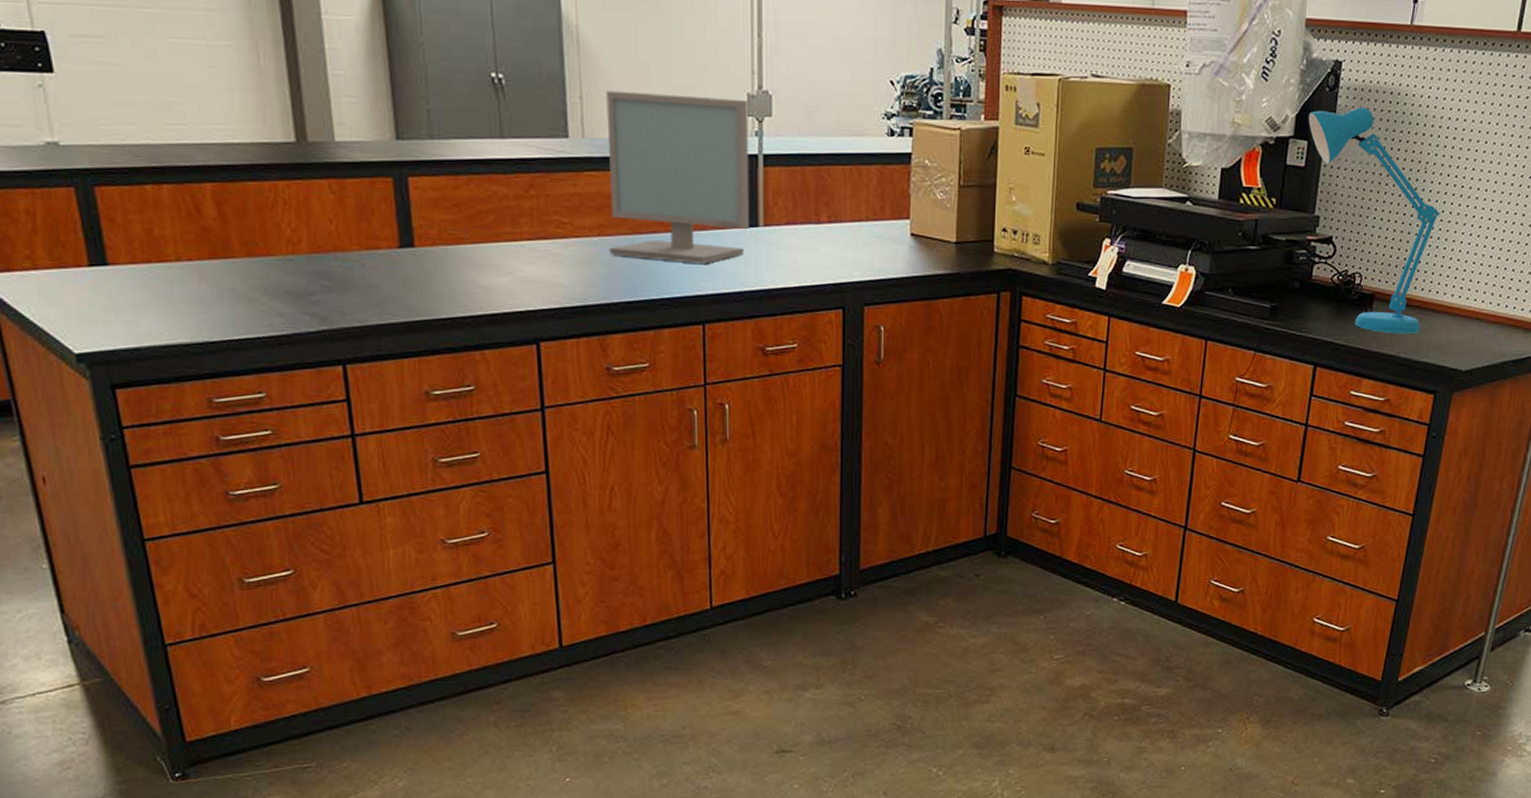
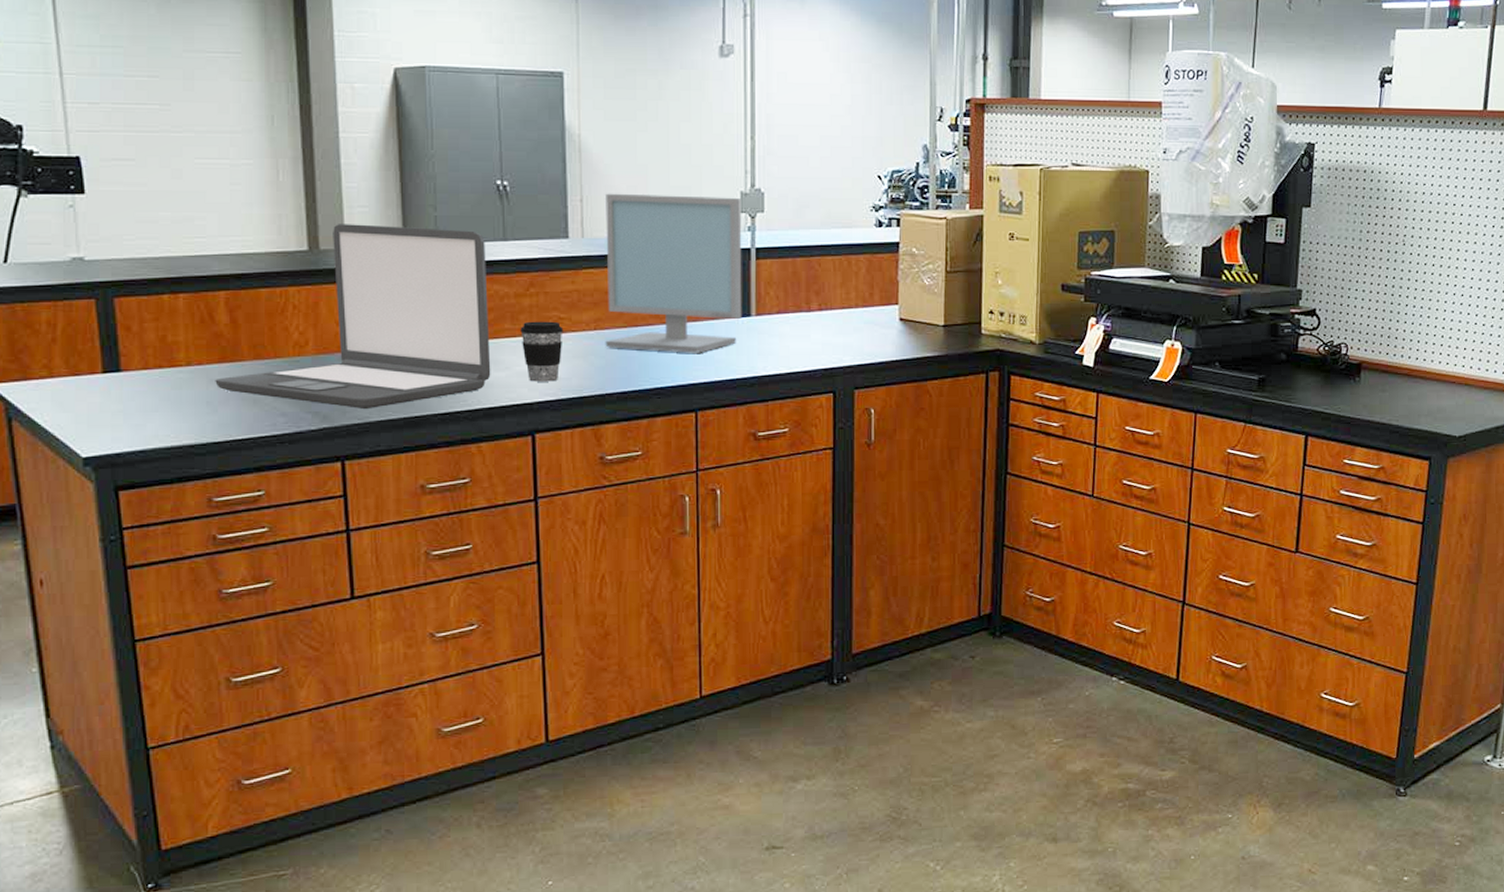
laptop: none [207,114,493,313] -> present [215,224,491,410]
coffee cup: none [521,225,566,289] -> present [520,321,563,382]
desk lamp: present [1308,107,1440,333] -> none [1285,185,1421,401]

